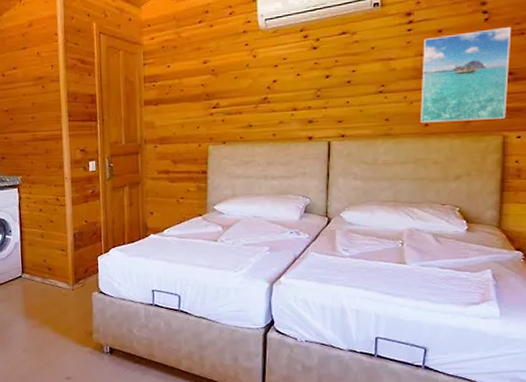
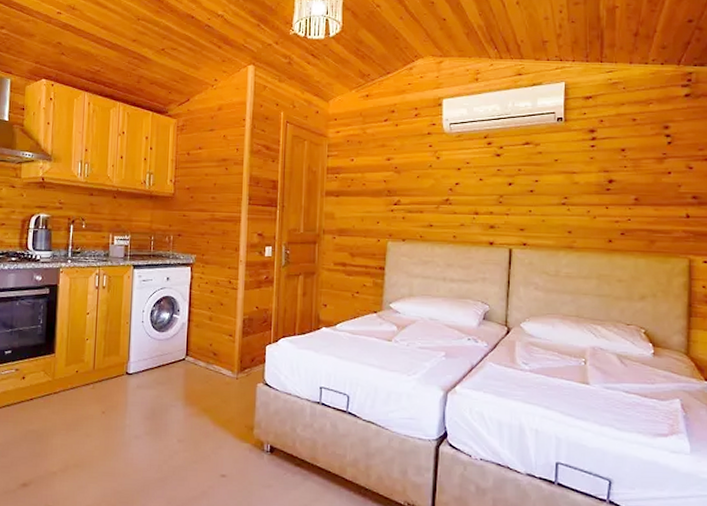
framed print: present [421,27,512,124] -> none [604,152,695,242]

